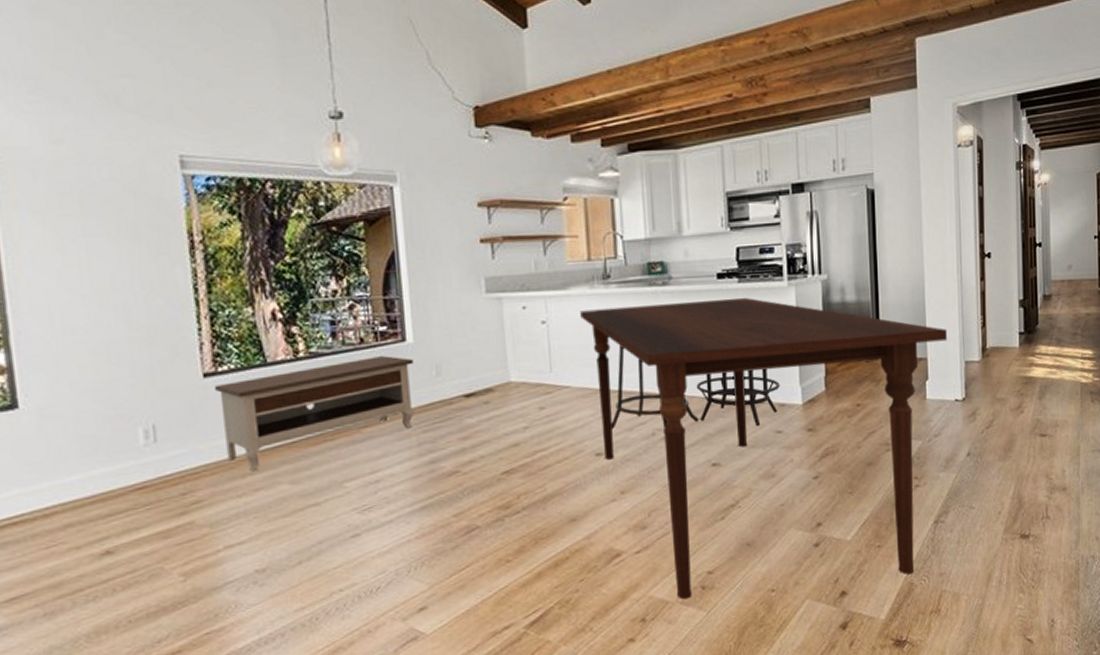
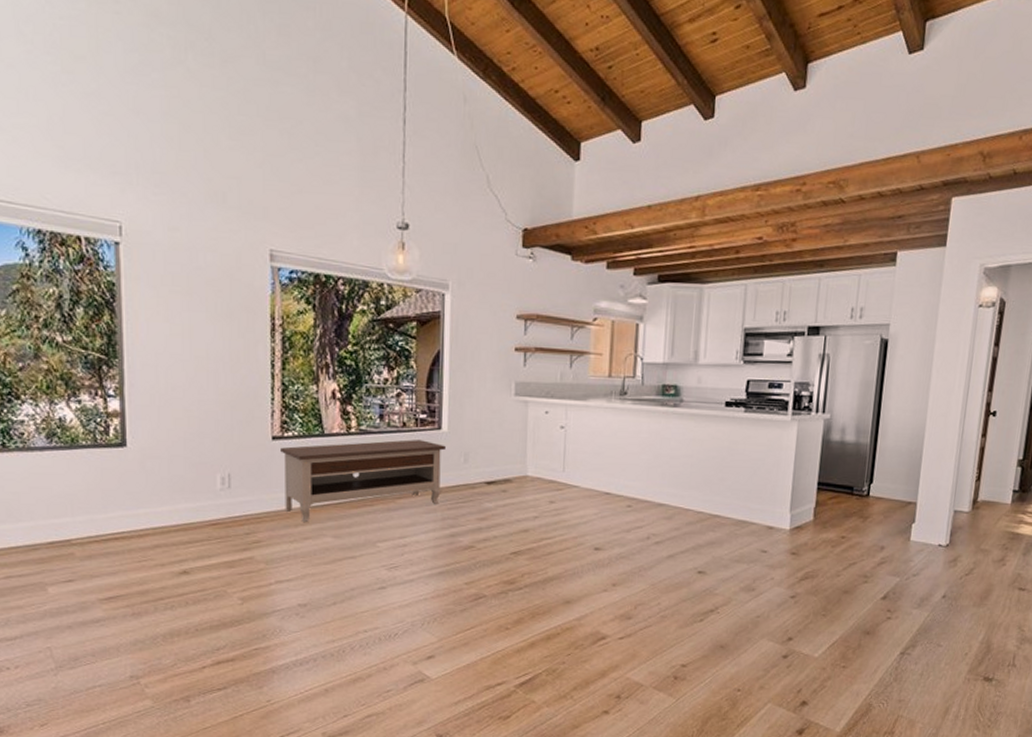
dining table: present [580,297,947,599] -> none [596,421,940,695]
bar stool: present [610,344,699,429] -> none [611,455,692,534]
bar stool: present [696,369,780,427] -> none [693,490,771,544]

